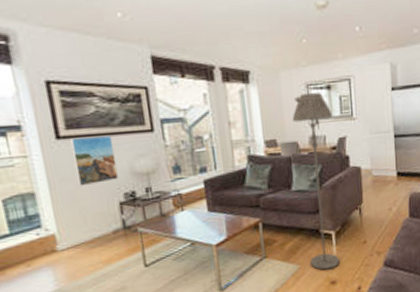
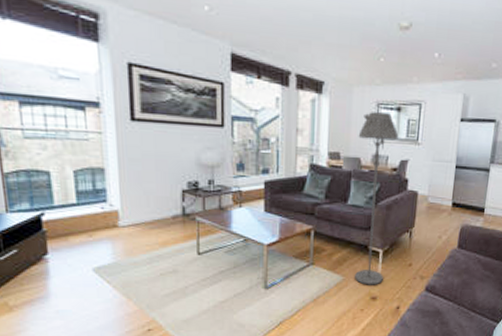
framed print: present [70,135,119,187] -> none [144,121,185,170]

